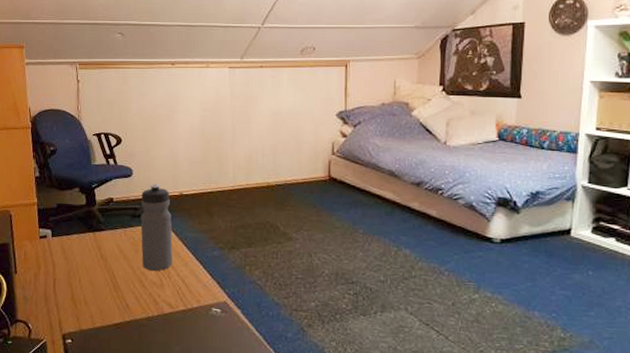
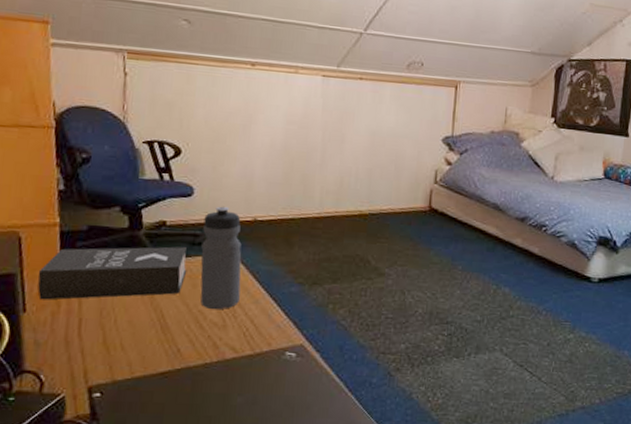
book: none [24,219,131,264] -> present [37,246,187,300]

